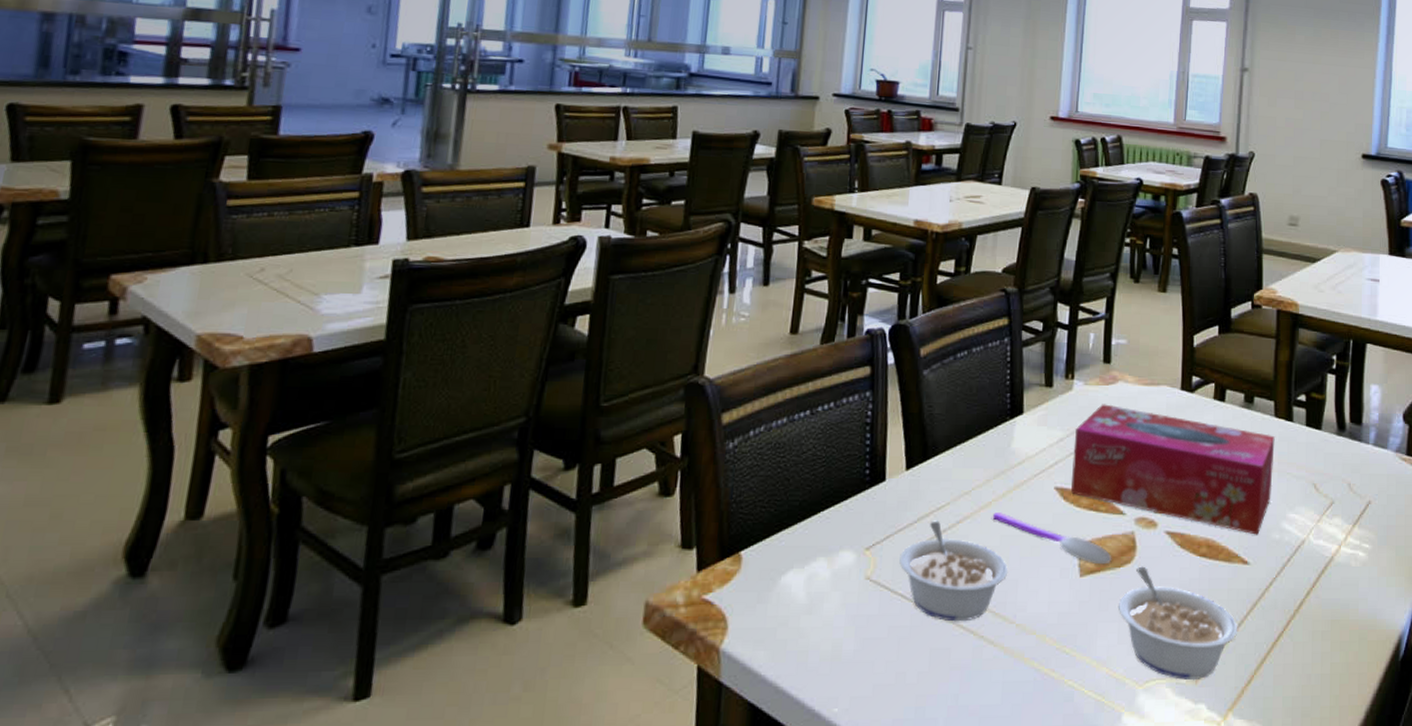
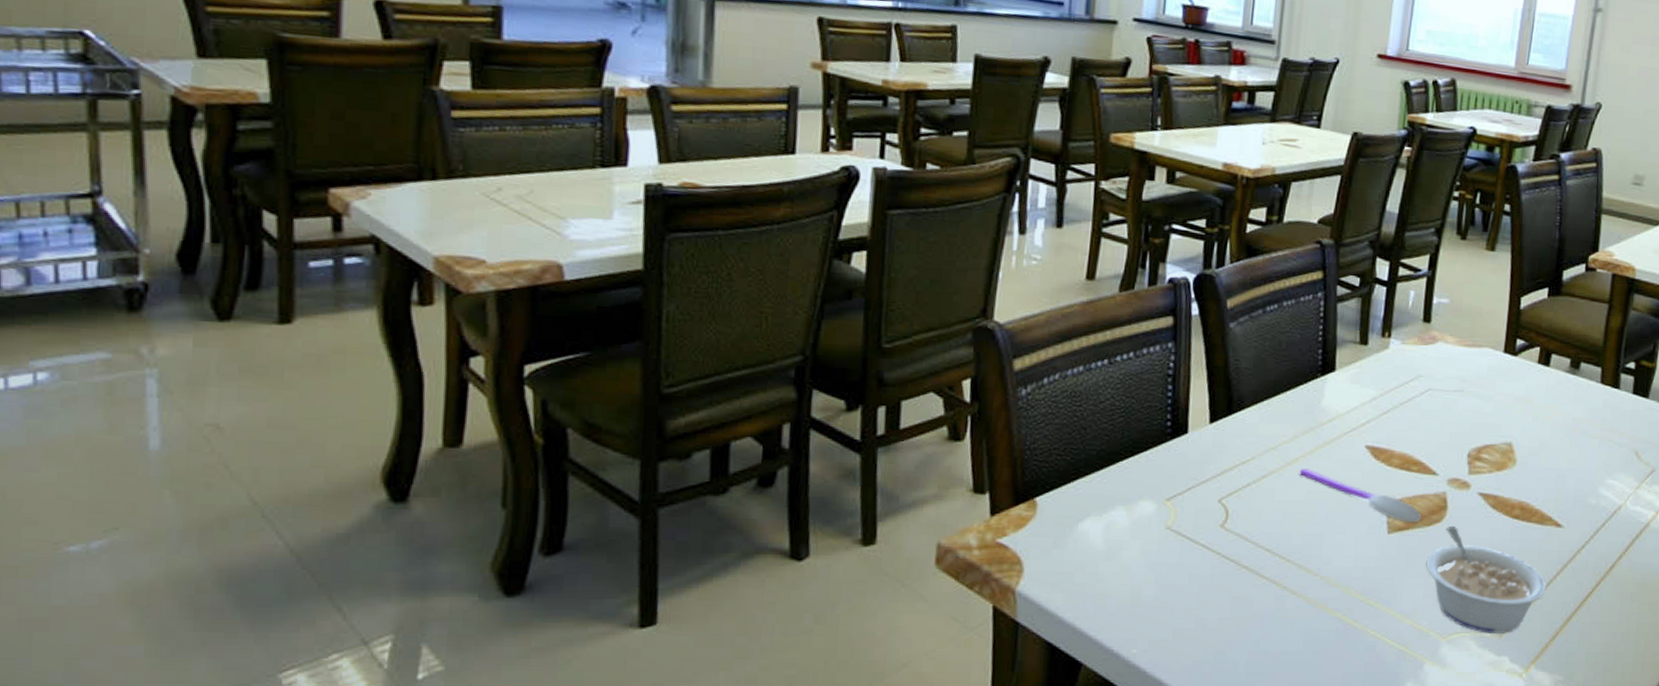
legume: present [899,520,1008,622] -> none [1201,474,1314,573]
tissue box: present [1070,404,1275,535] -> none [1381,364,1599,499]

